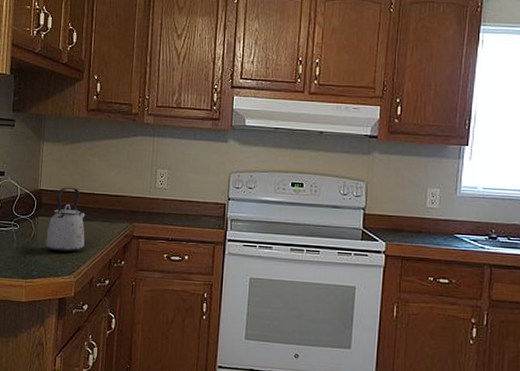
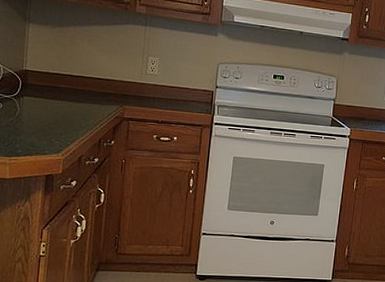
kettle: present [45,187,85,253] -> none [31,69,74,132]

